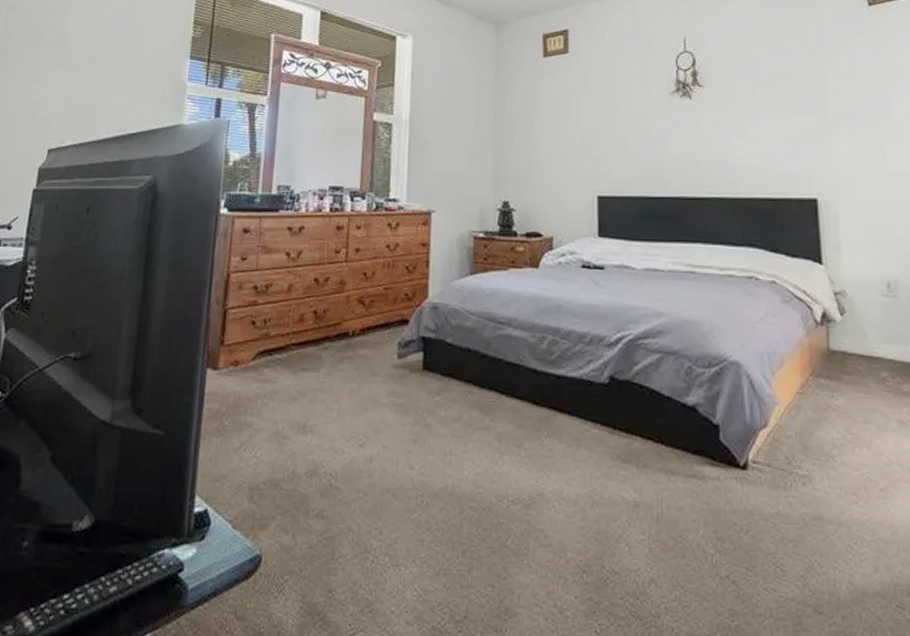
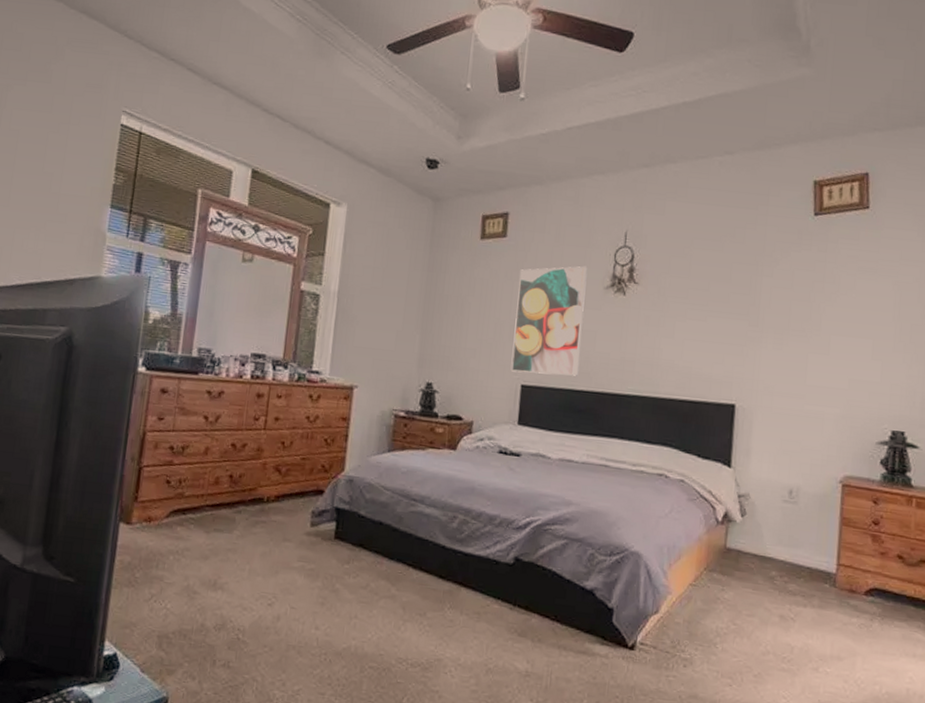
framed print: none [585,74,654,184] -> present [511,266,588,376]

